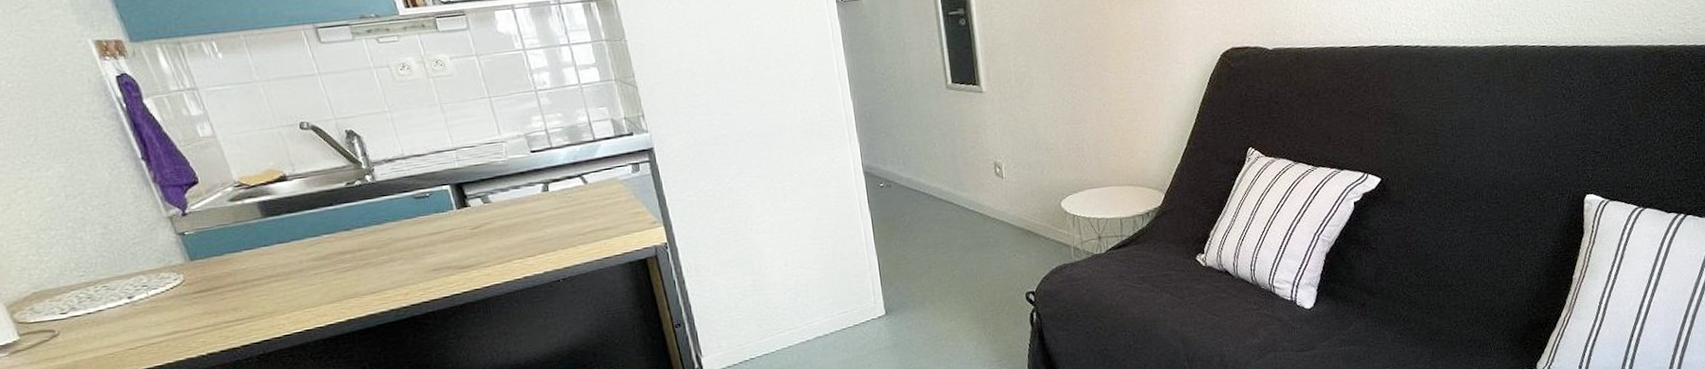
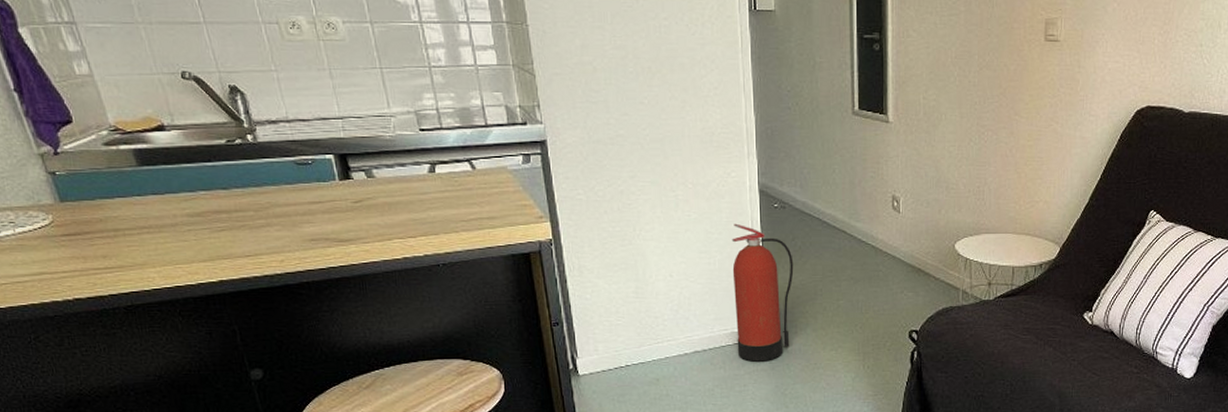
fire extinguisher: none [842,207,910,341] -> present [731,223,794,362]

